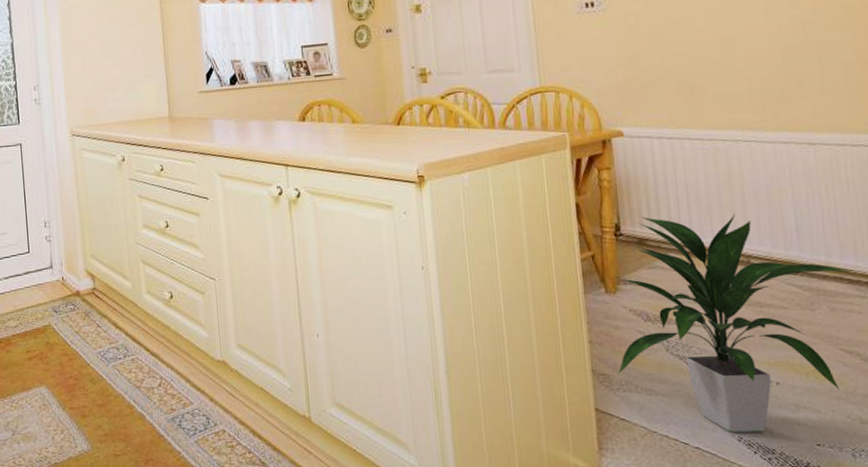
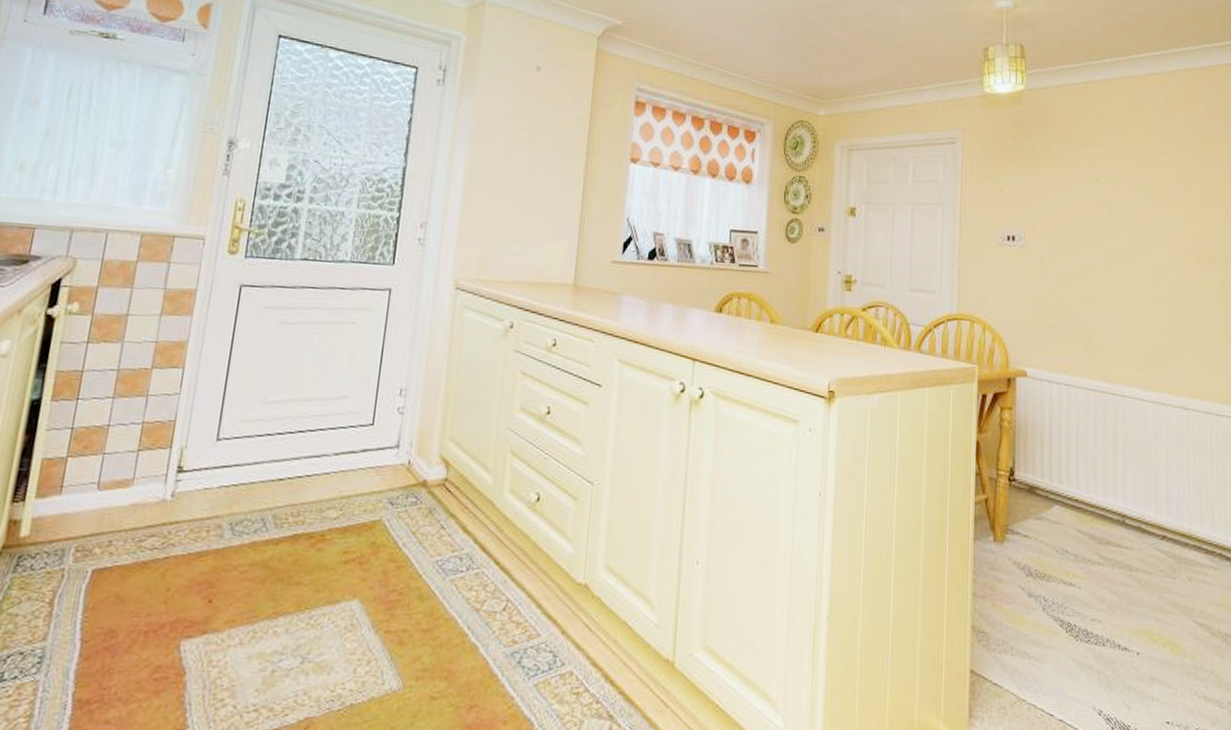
indoor plant: present [618,213,855,432] -> none [996,464,1211,705]

